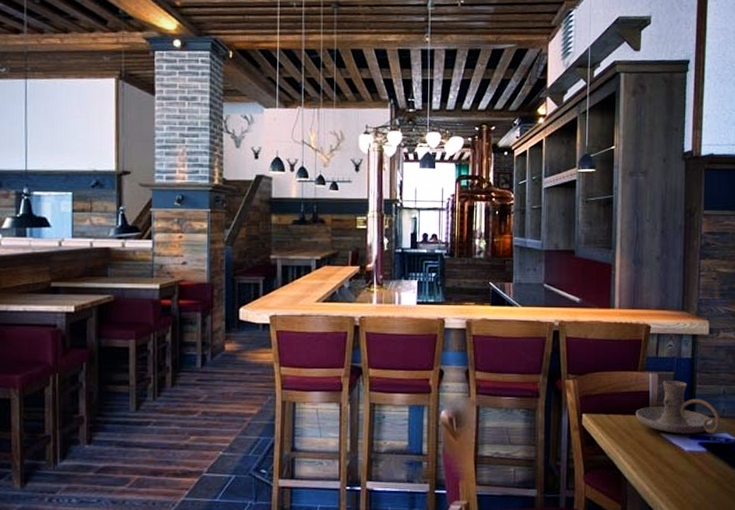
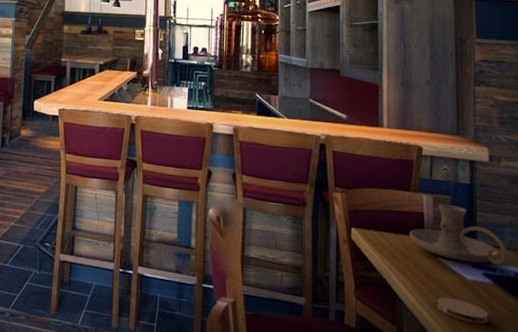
coaster: none [658,470,701,490] -> present [437,297,489,324]

